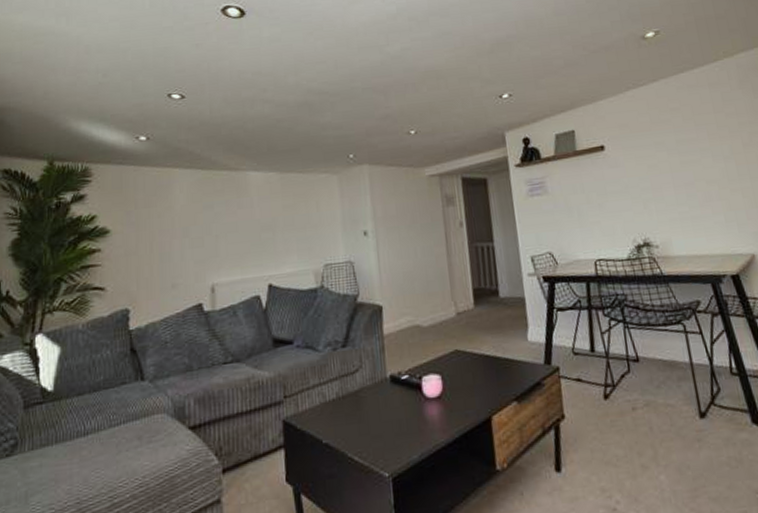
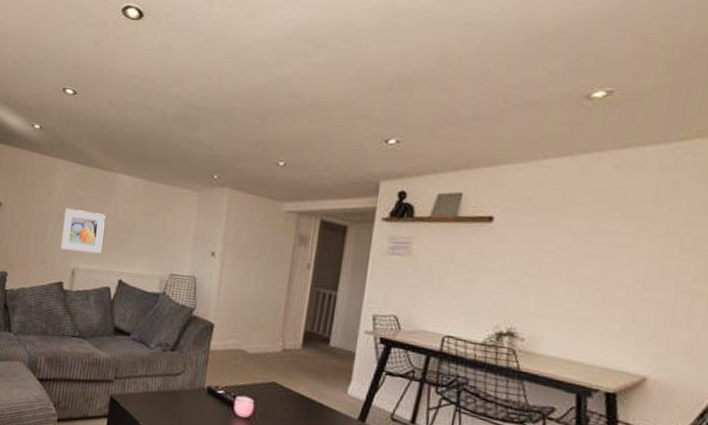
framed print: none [192,217,243,266] -> present [60,207,105,254]

